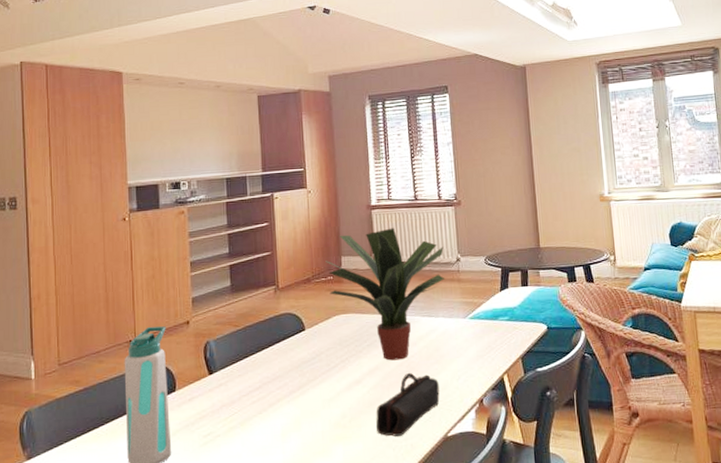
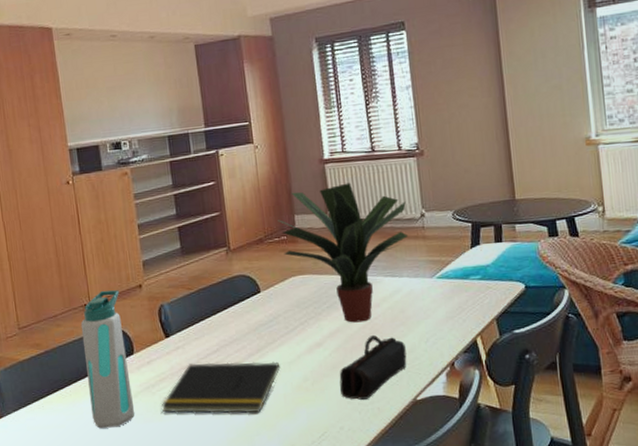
notepad: none [199,399,320,452] -> present [161,361,281,414]

